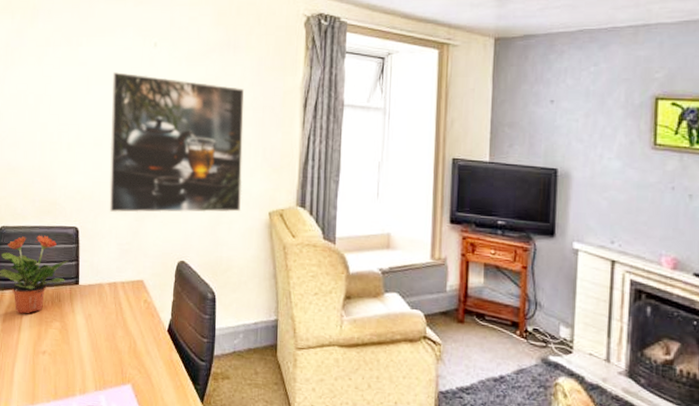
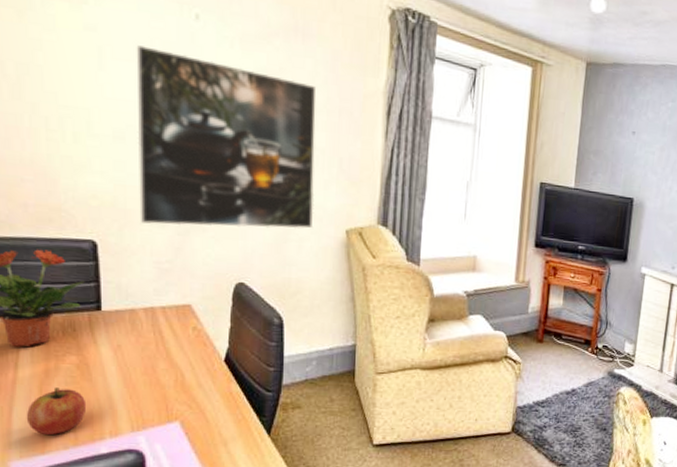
fruit: none [23,348,65,389] -> present [26,387,87,435]

